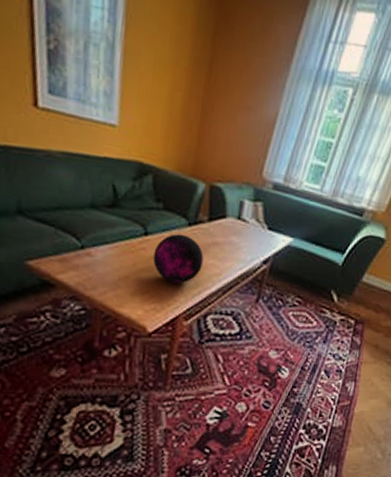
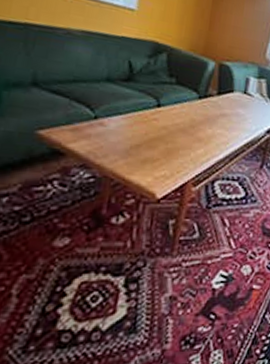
decorative orb: present [153,233,204,284] -> none [164,105,213,151]

